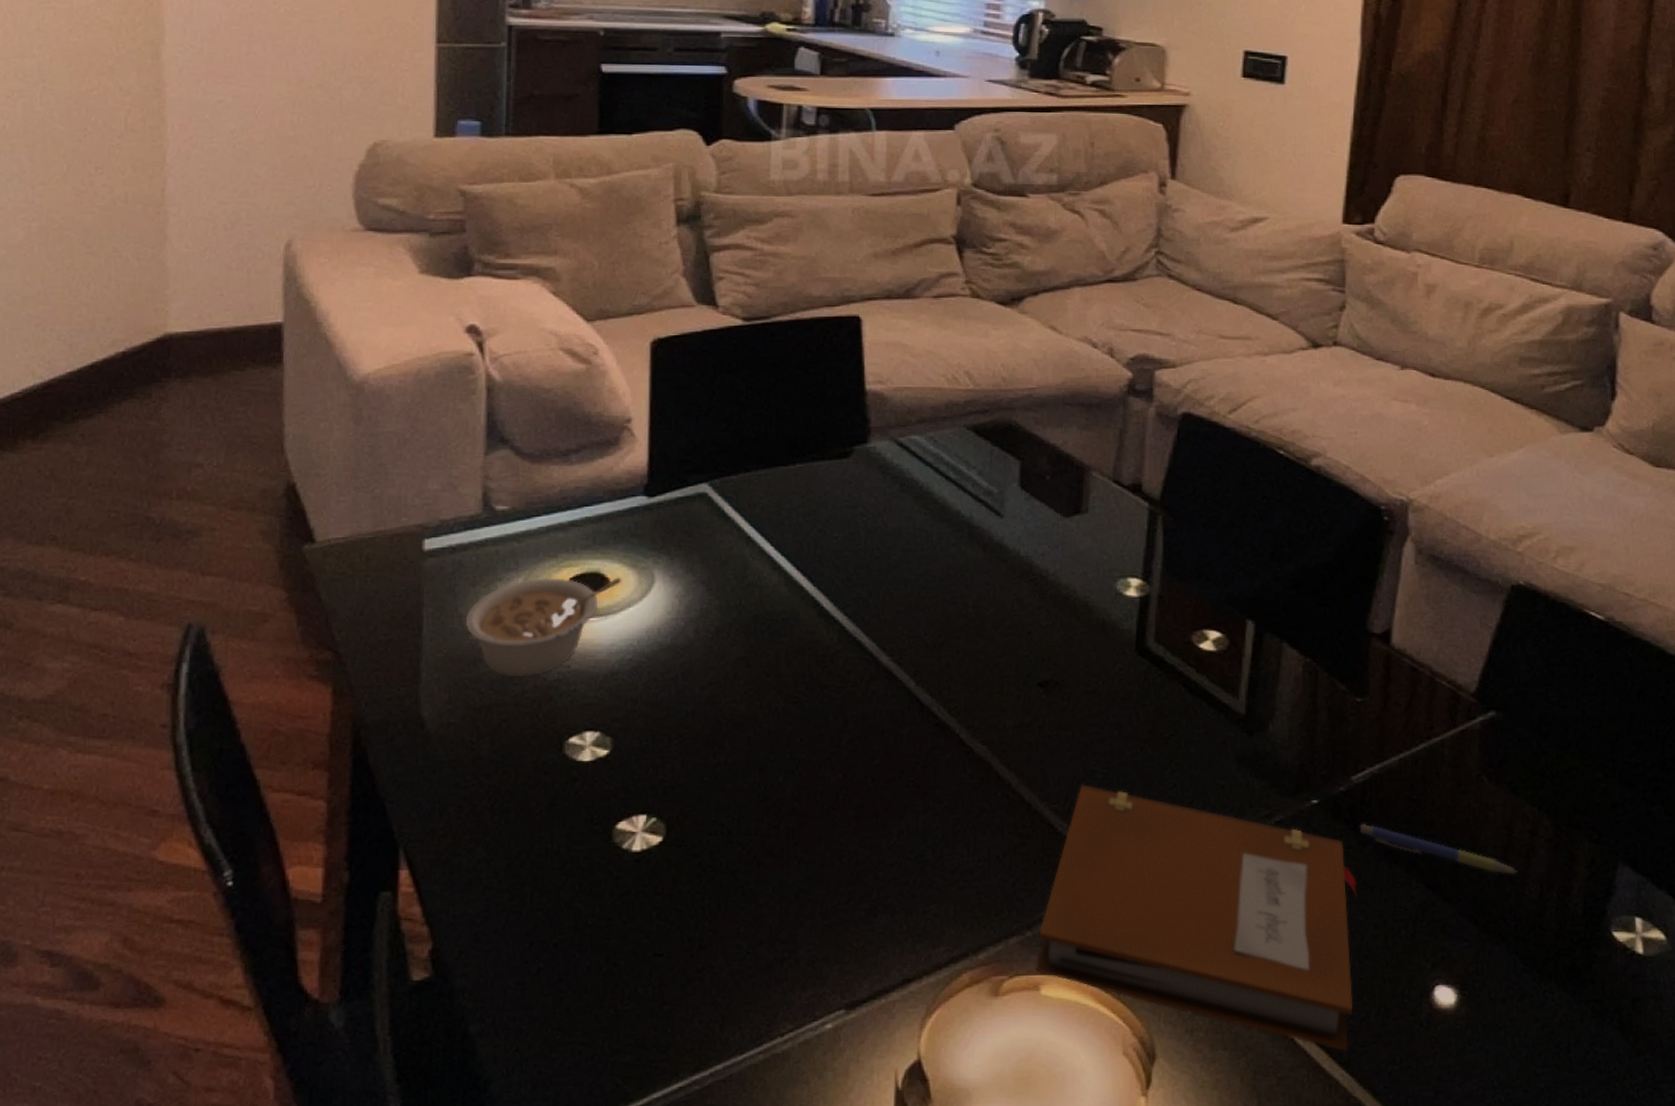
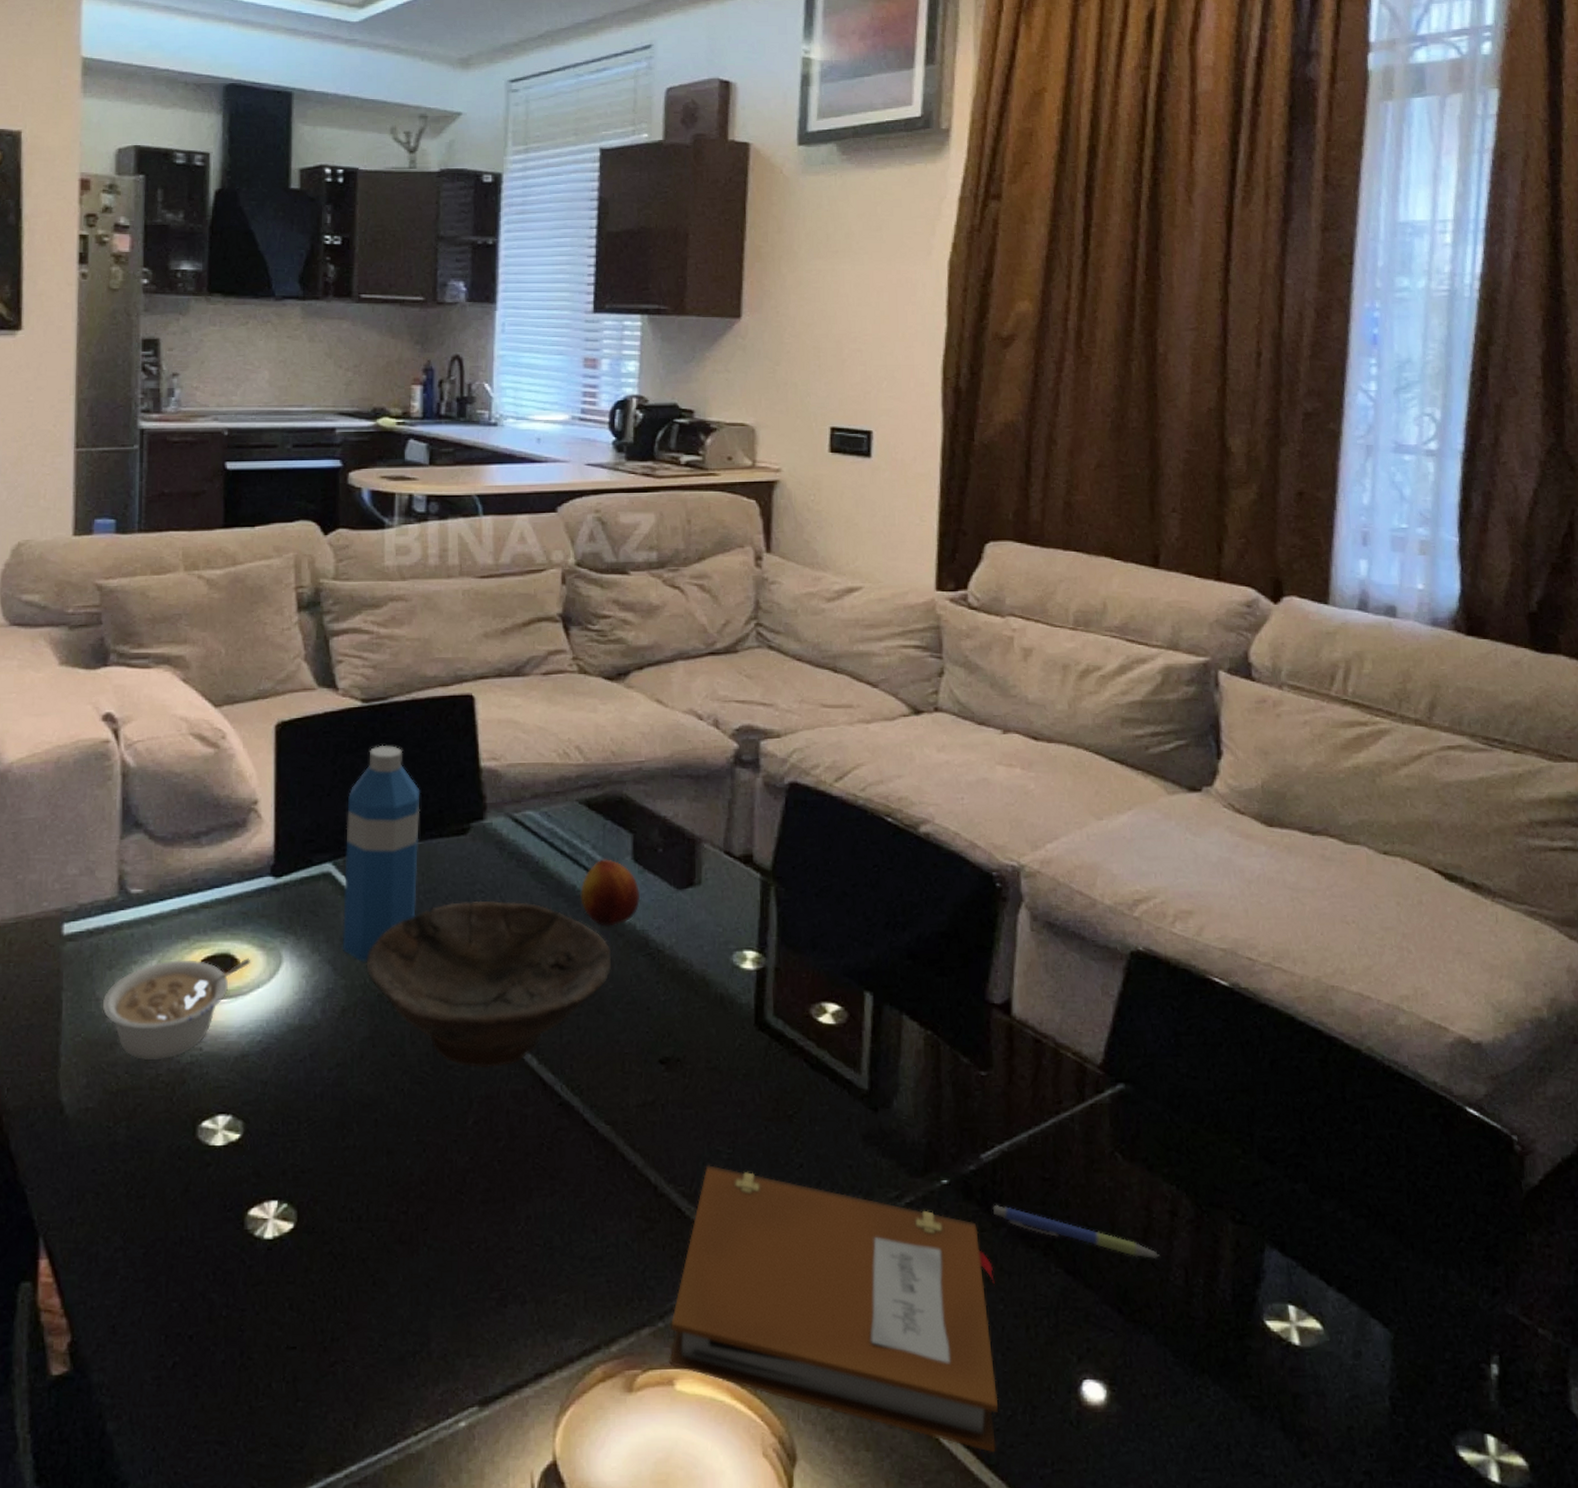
water bottle: none [717,365,802,583] -> present [342,745,420,962]
bowl: none [742,524,994,688] -> present [366,900,612,1068]
fruit: none [964,485,1025,552] -> present [580,859,640,927]

